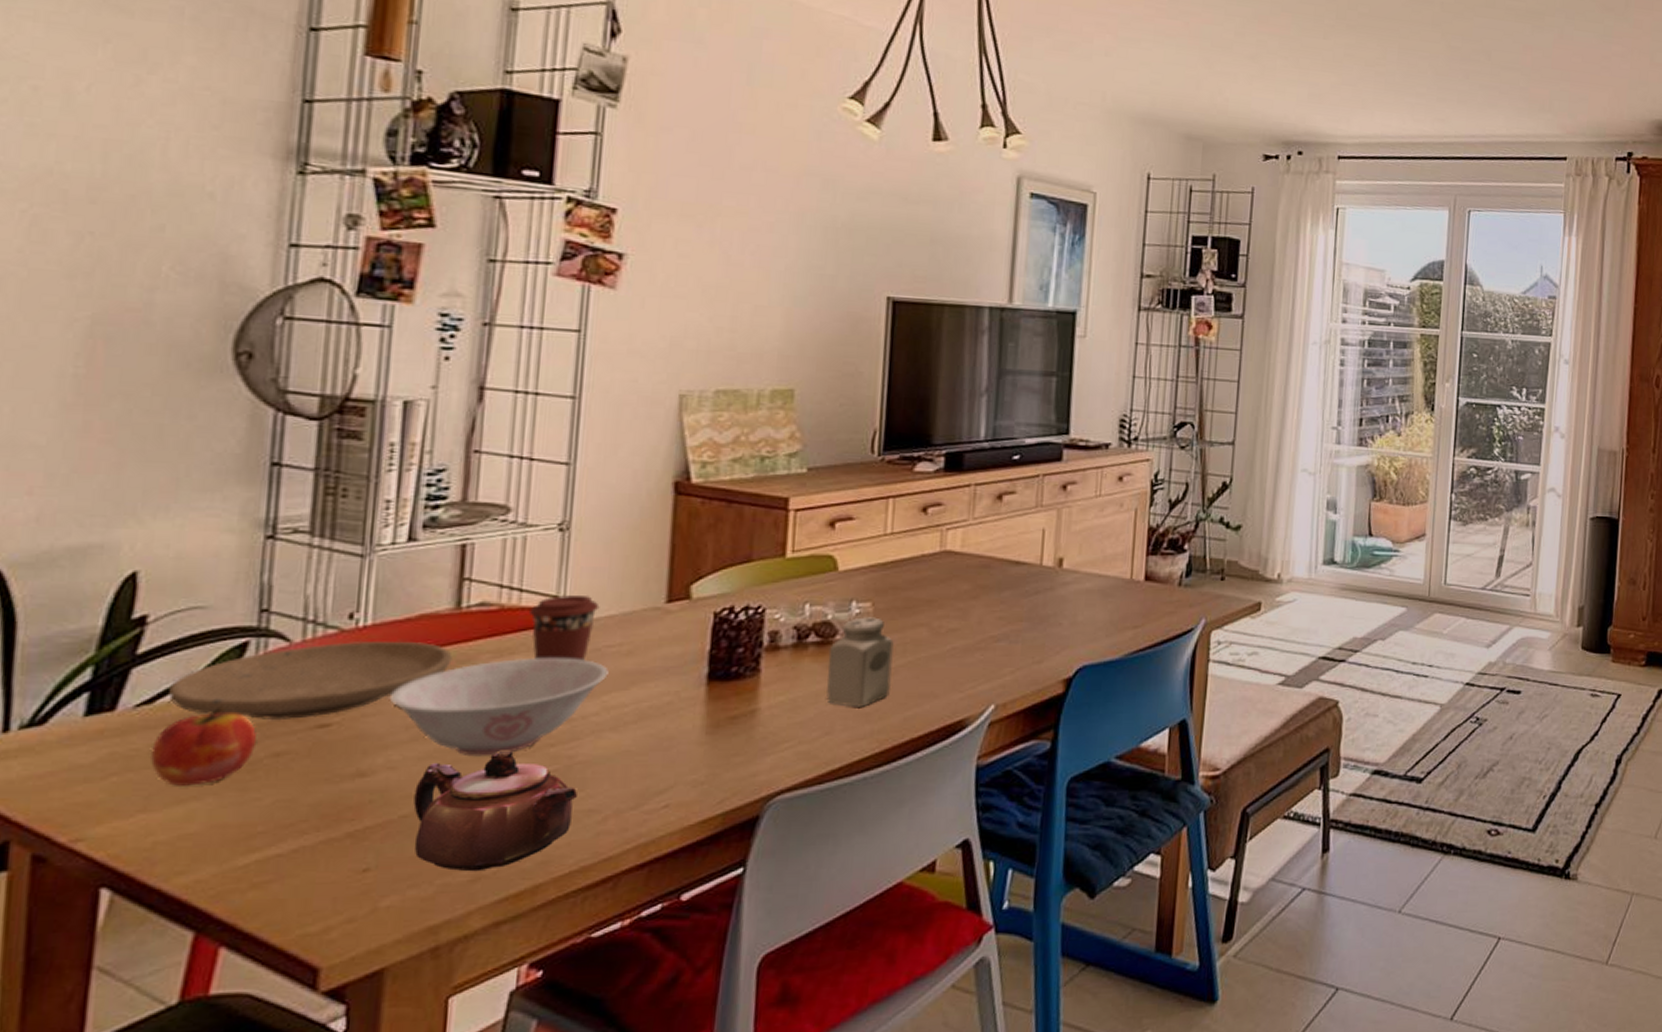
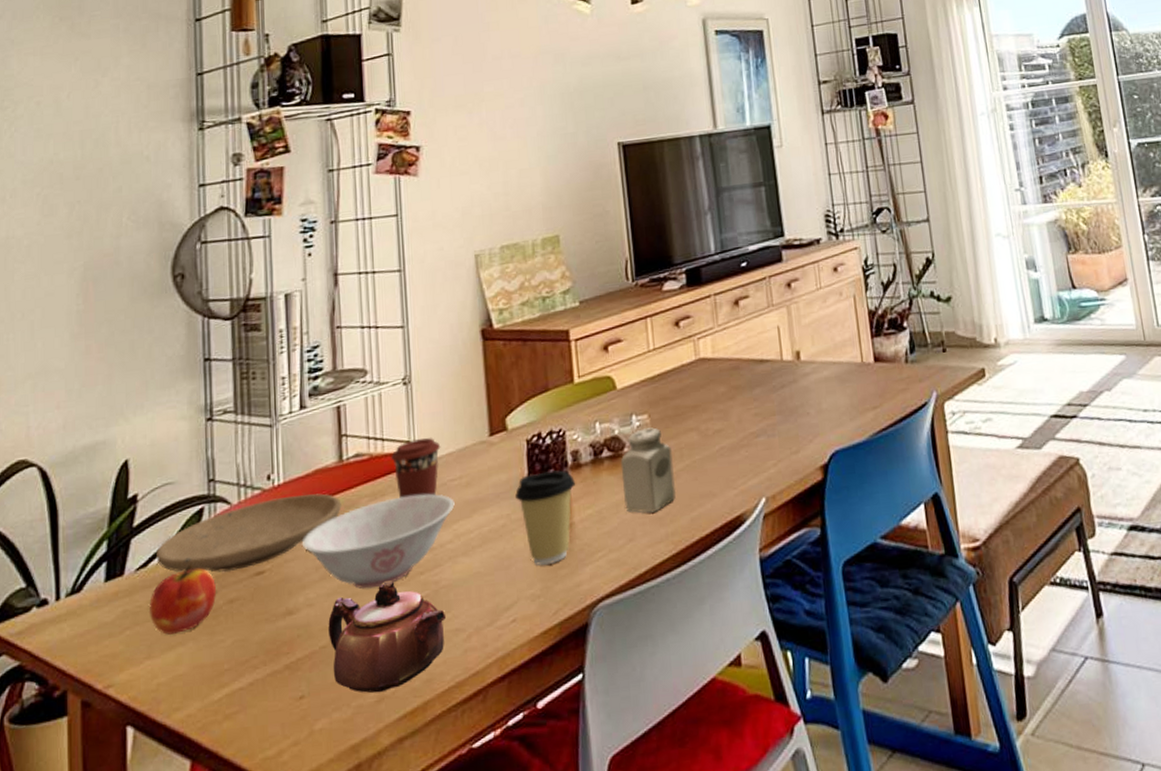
coffee cup: none [688,650,770,750] -> present [514,470,576,565]

